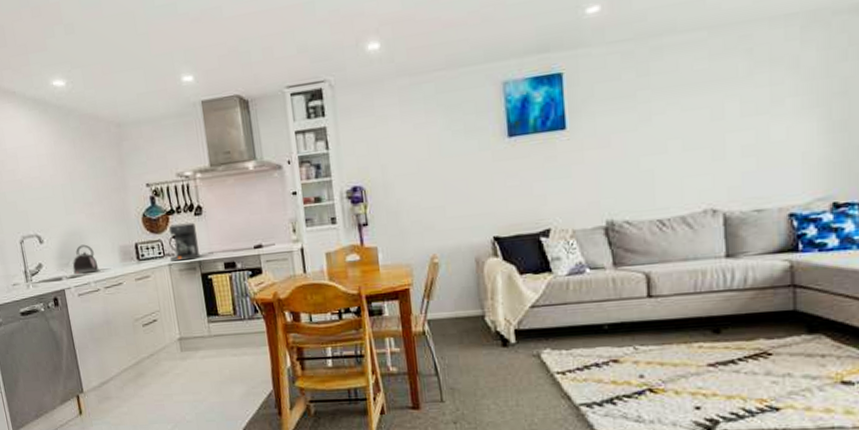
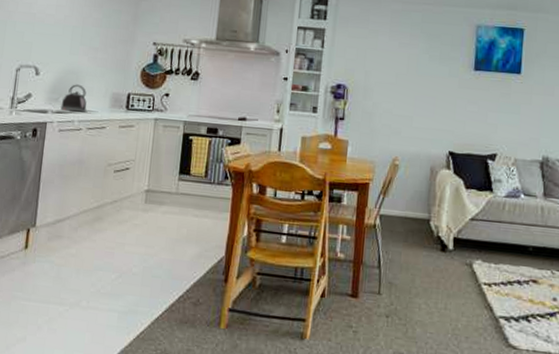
coffee maker: present [168,222,201,262] -> none [158,83,189,119]

